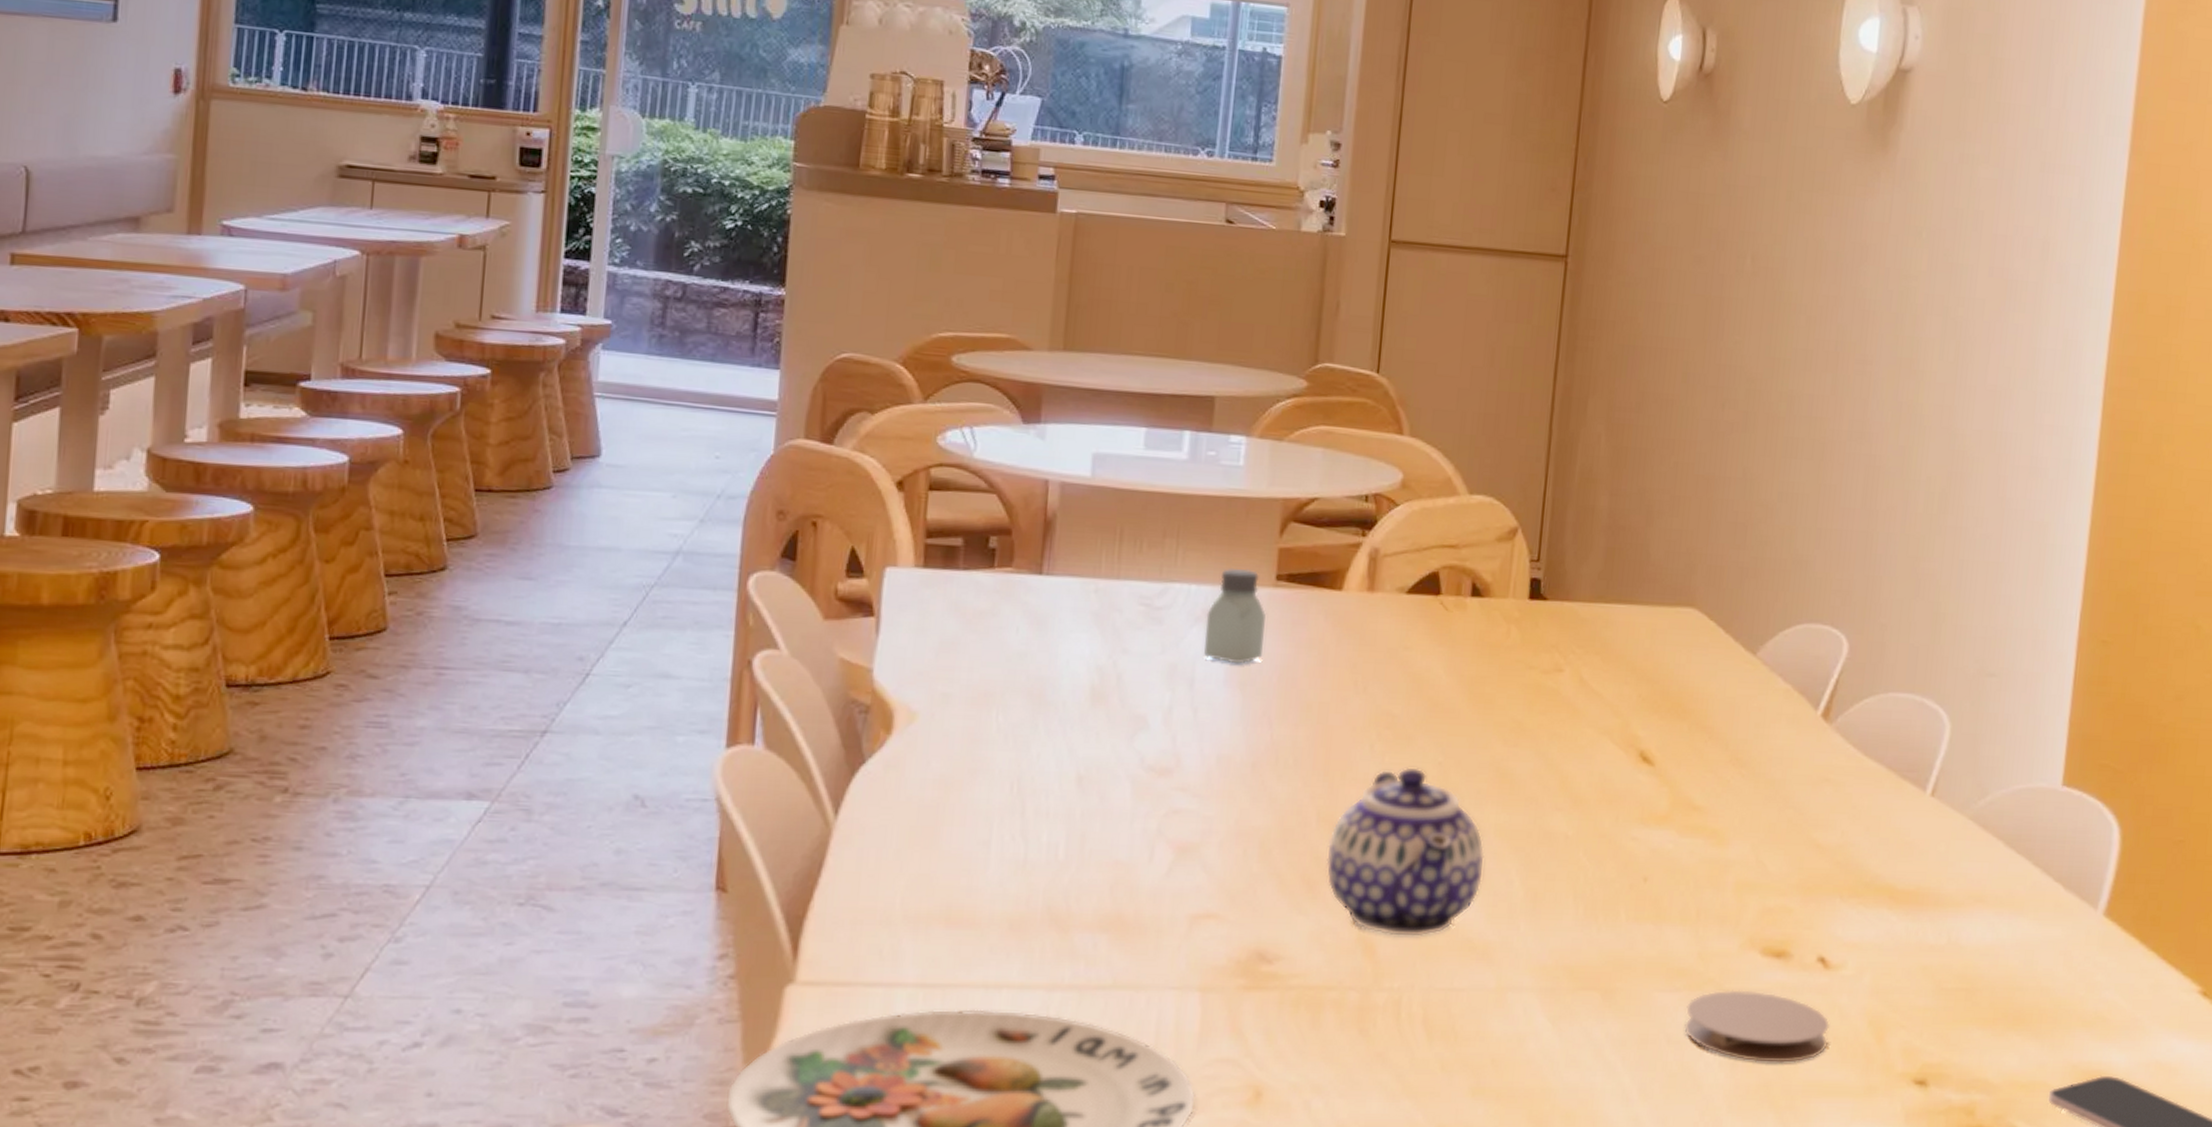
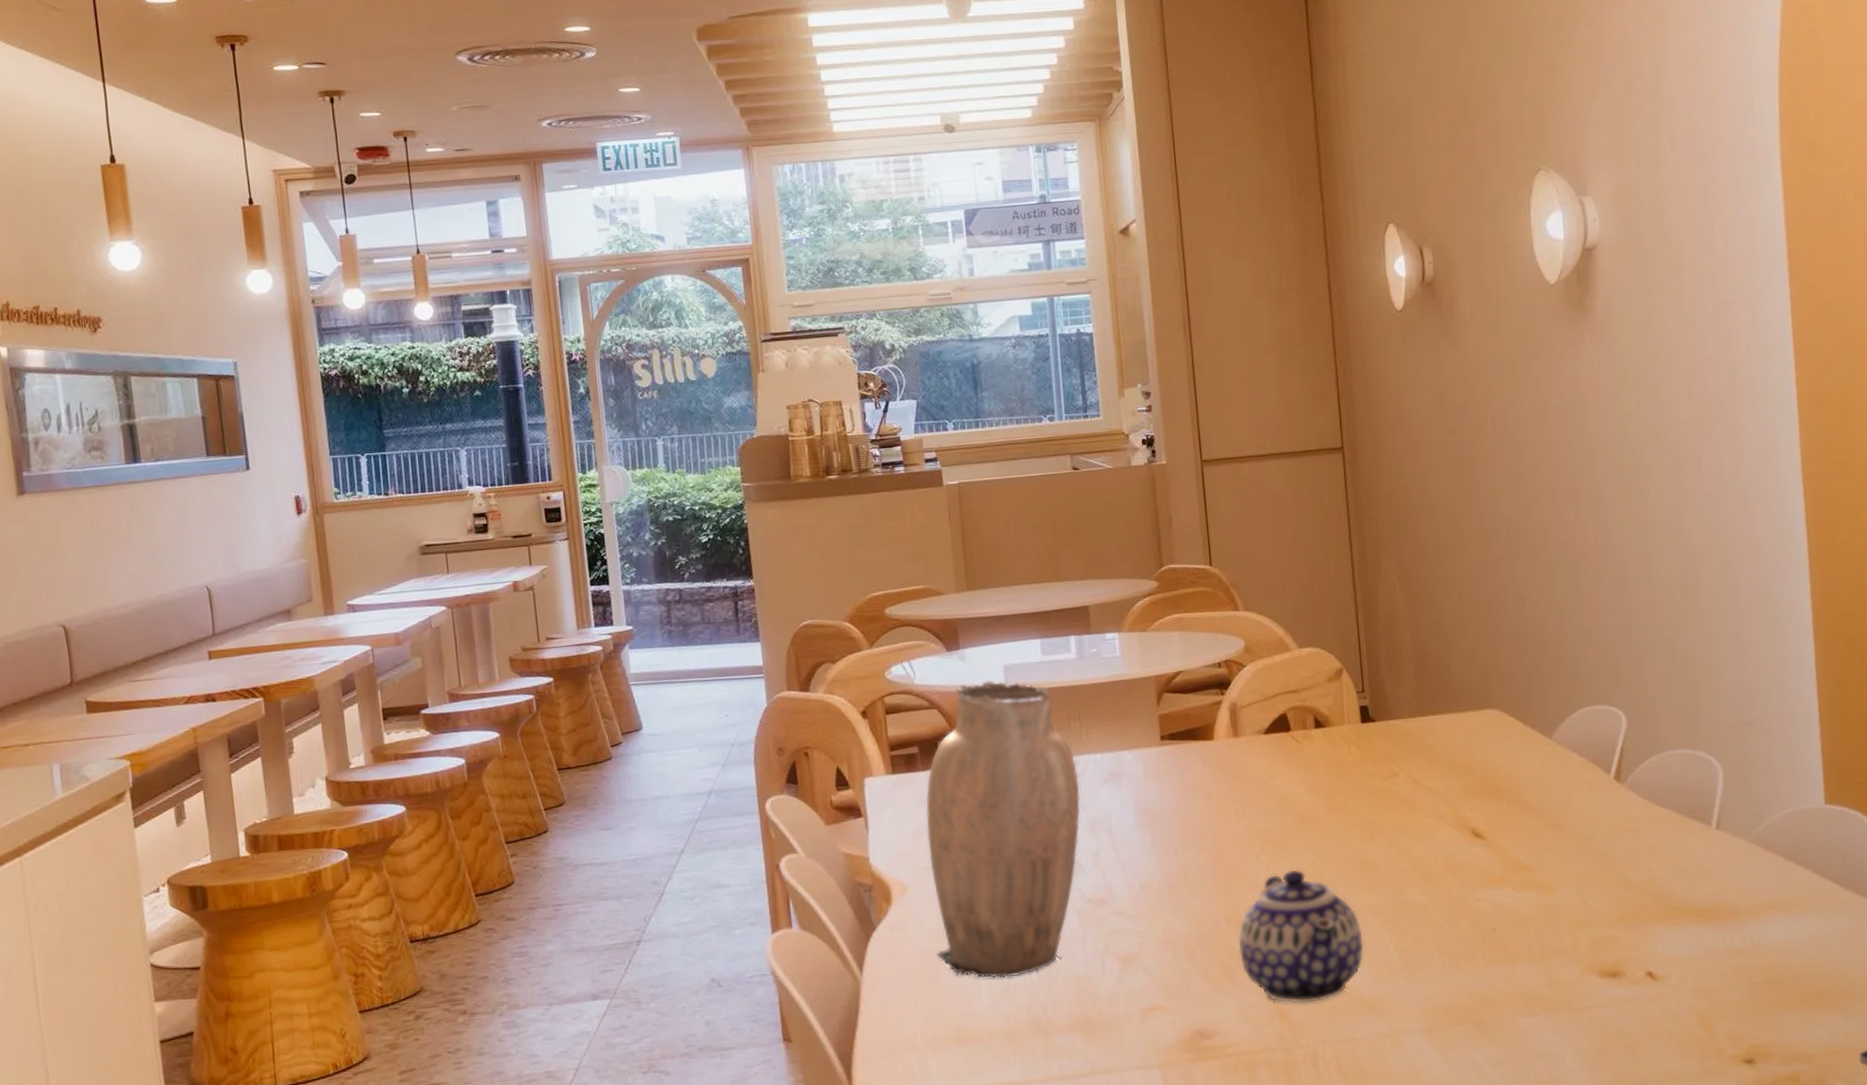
vase: none [939,468,1164,850] -> present [925,680,1081,979]
saltshaker: present [1203,567,1266,664] -> none [1112,735,1160,810]
coaster: present [1684,990,1830,1063] -> none [1545,1006,1667,1064]

